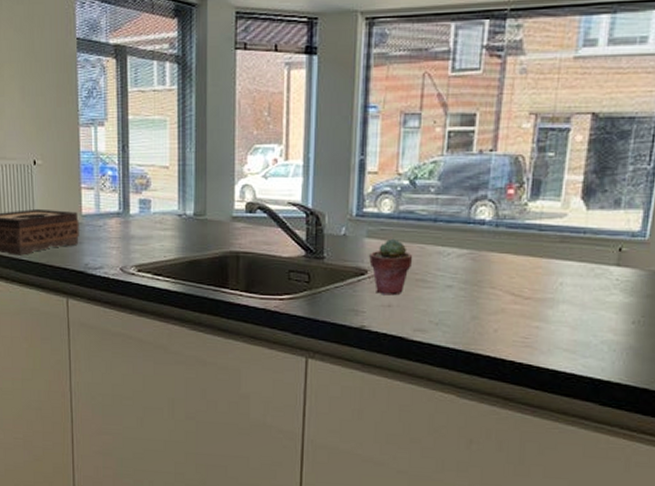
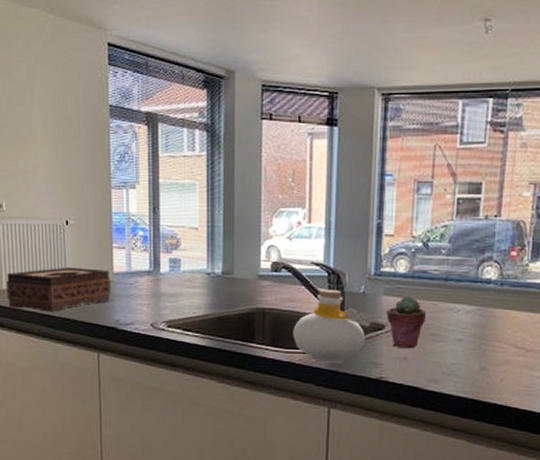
bottle: none [268,230,356,310] -> present [293,288,374,363]

